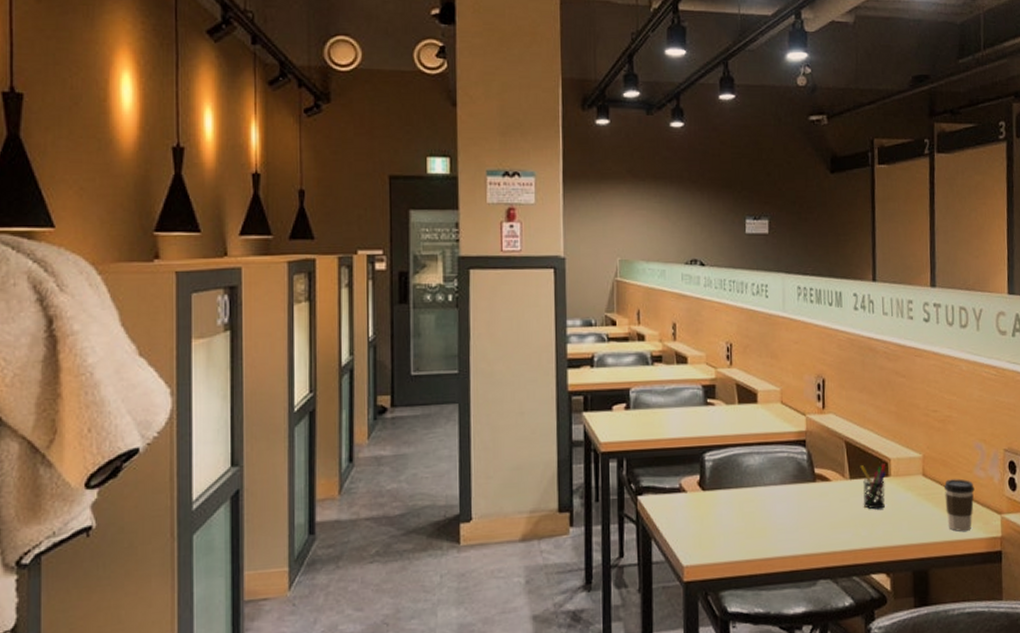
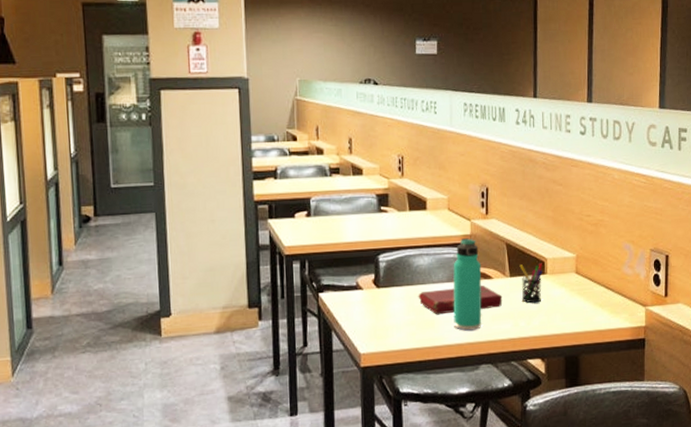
book: none [748,488,842,522] -> present [418,285,503,315]
thermos bottle: none [787,435,819,541] -> present [453,238,482,331]
coffee cup: present [943,479,975,532] -> none [594,276,622,322]

